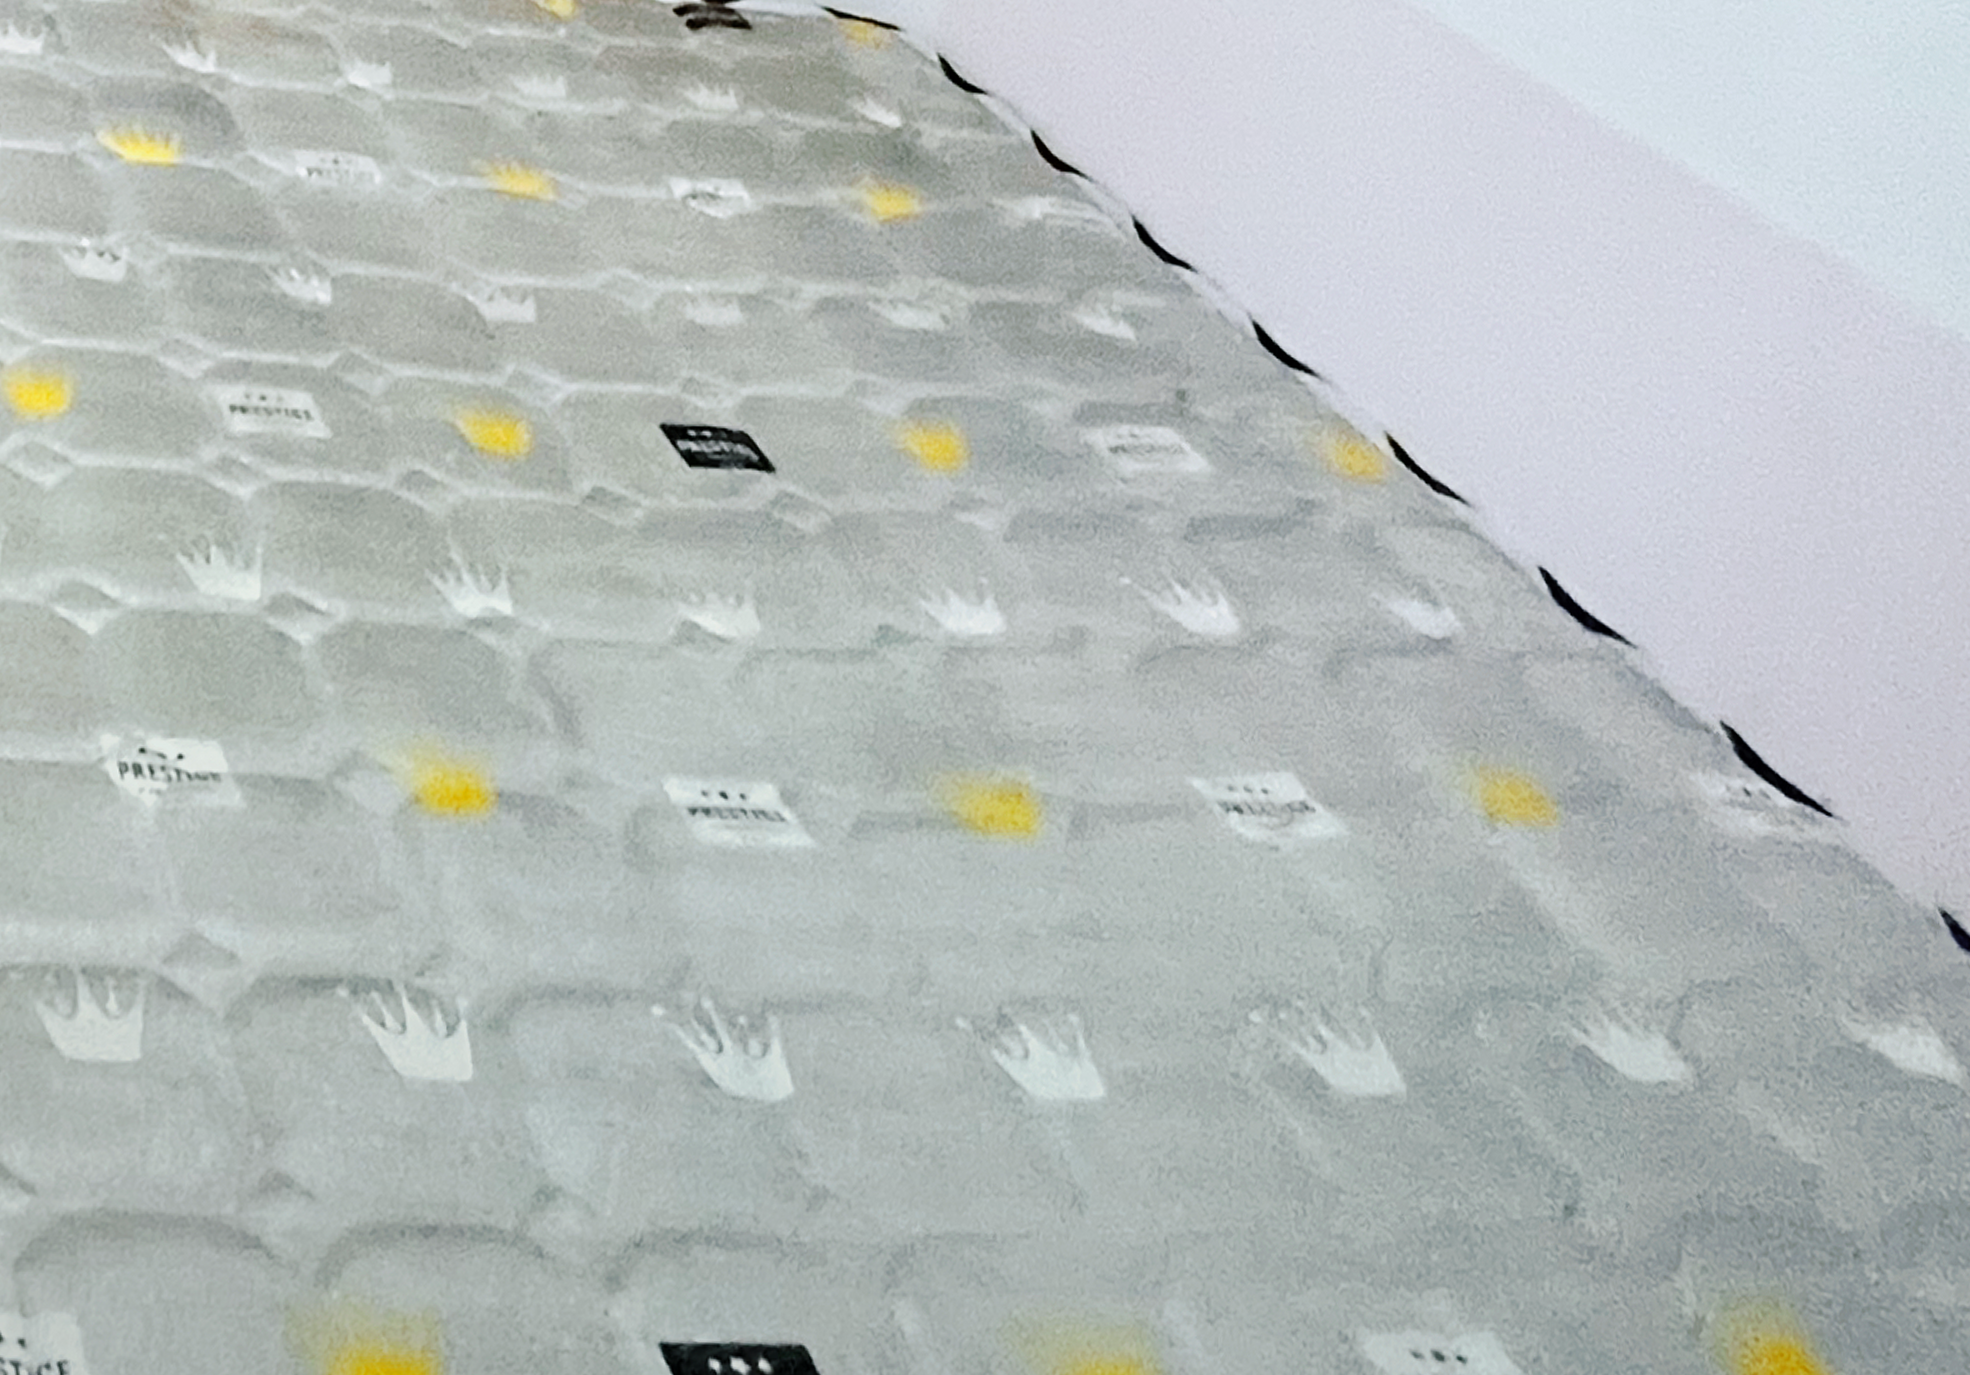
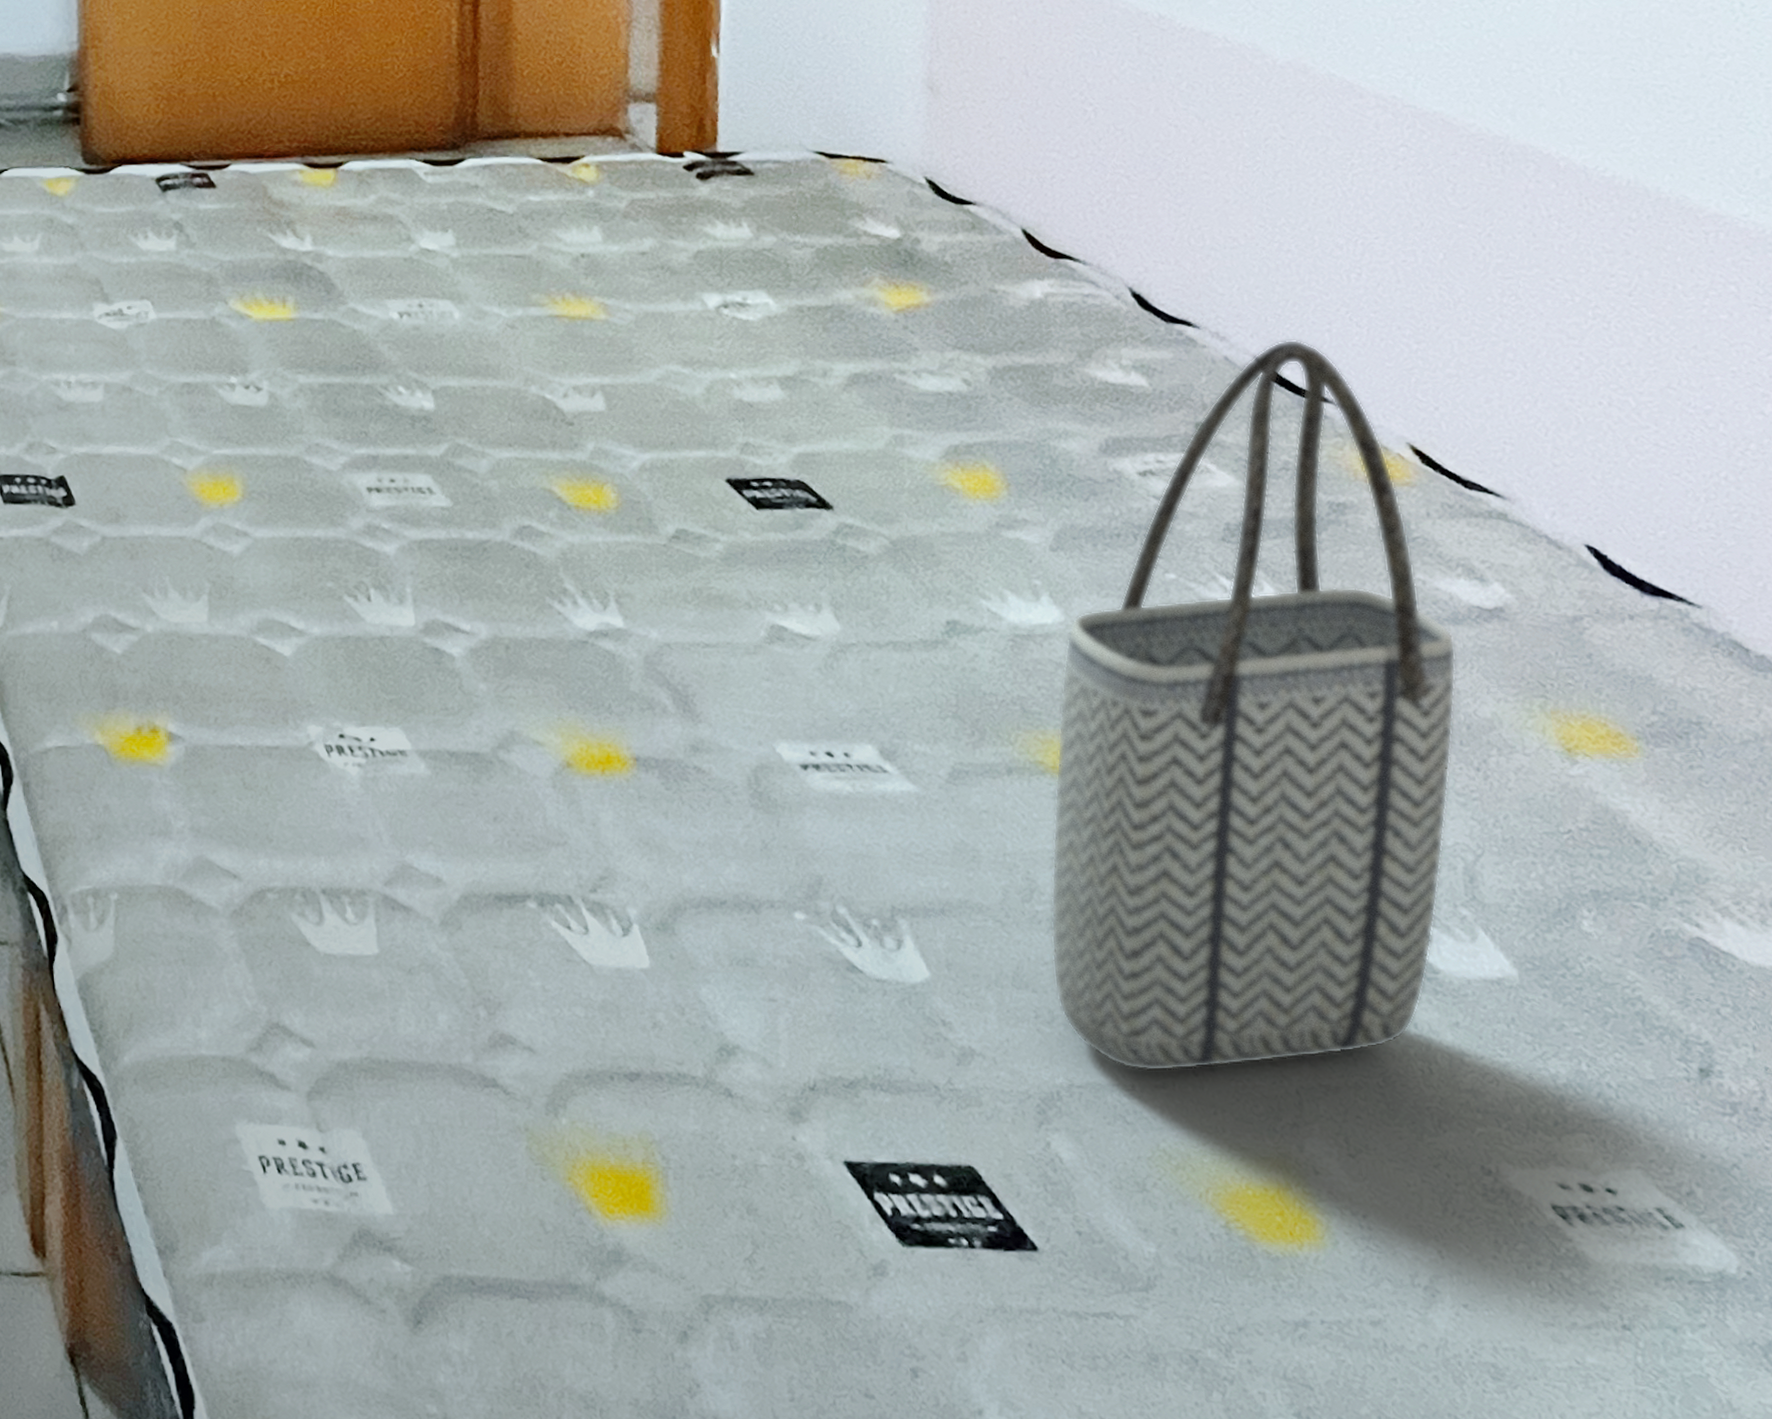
tote bag: none [928,294,1399,1217] -> present [1050,339,1457,1072]

